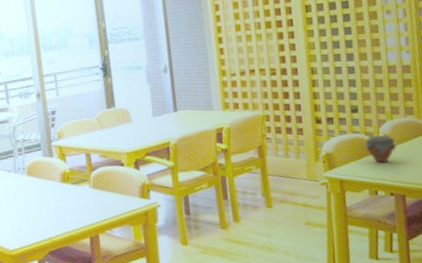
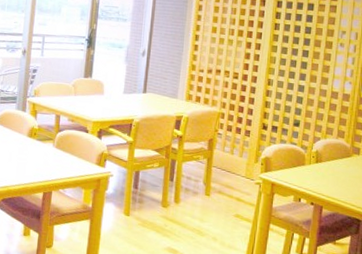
jar: present [364,135,396,163] -> none [298,149,324,175]

